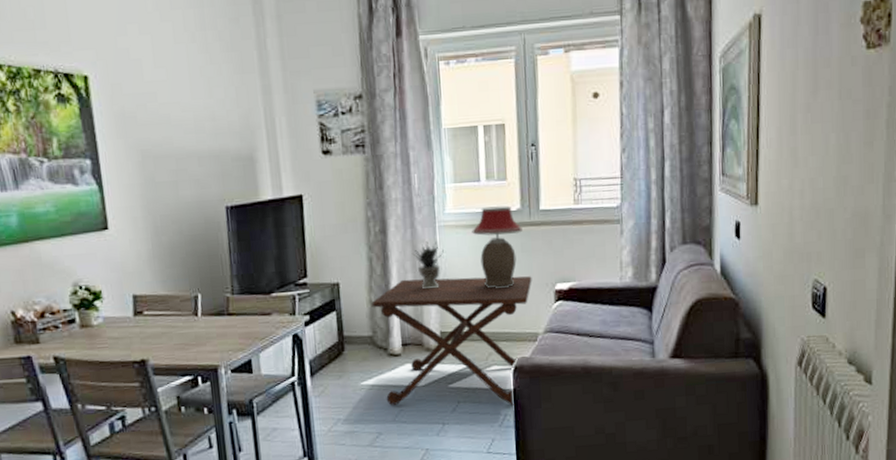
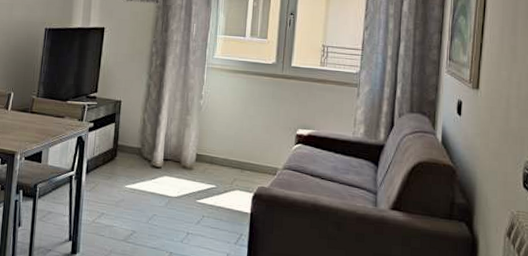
side table: present [371,276,532,406] -> none [144,106,278,228]
potted plant: present [412,241,444,290] -> none [182,78,209,118]
table lamp: present [472,206,522,288] -> none [233,58,275,126]

